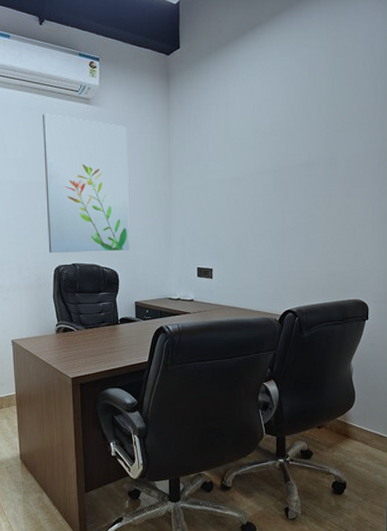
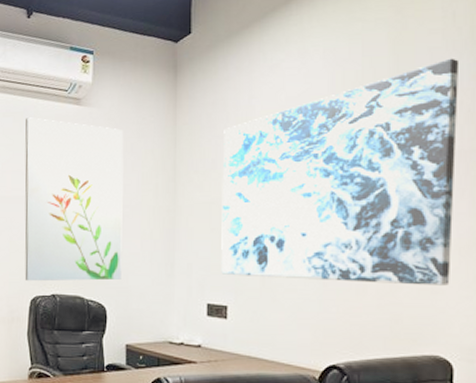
wall art: none [206,80,375,249] -> present [221,58,460,286]

